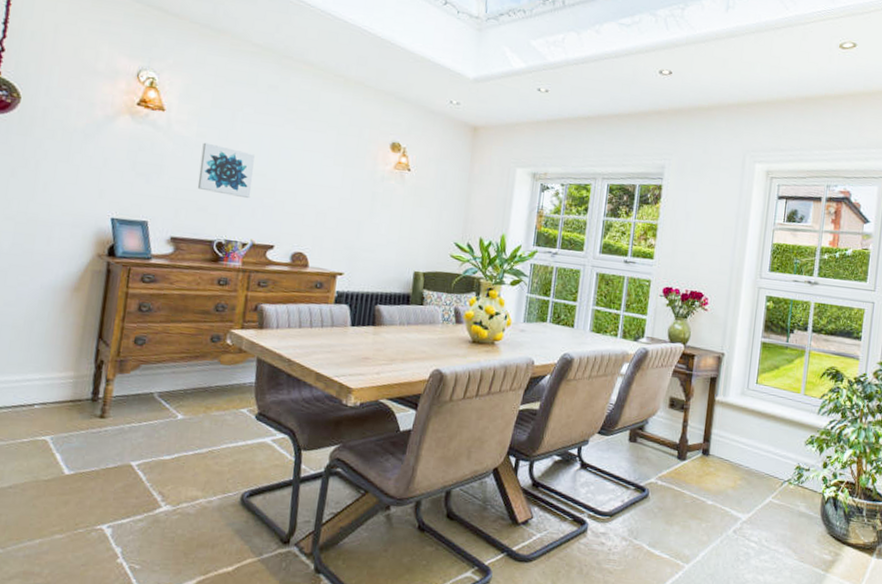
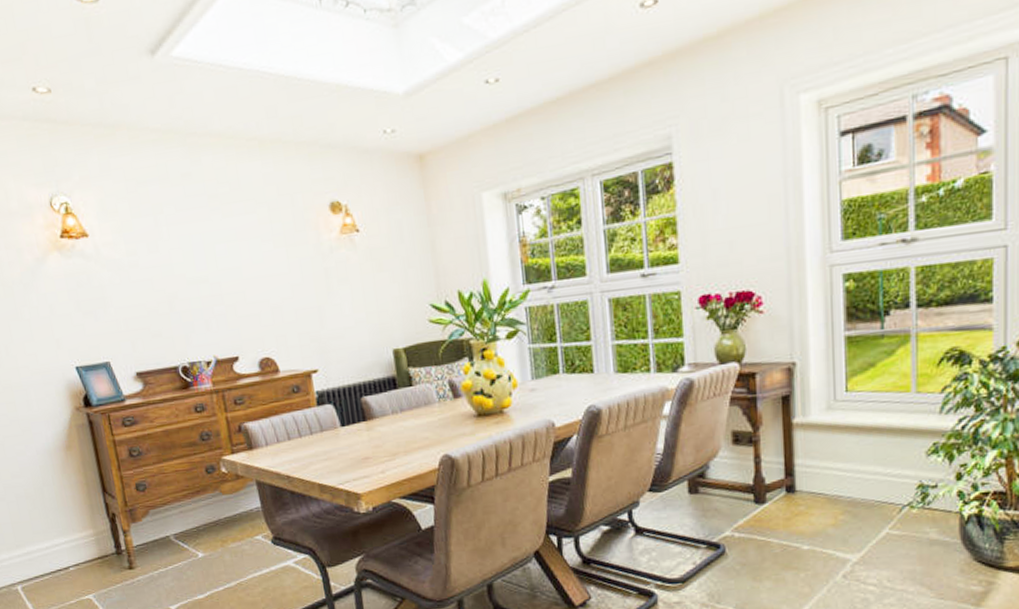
wall art: present [197,142,255,198] -> none [136,259,200,314]

